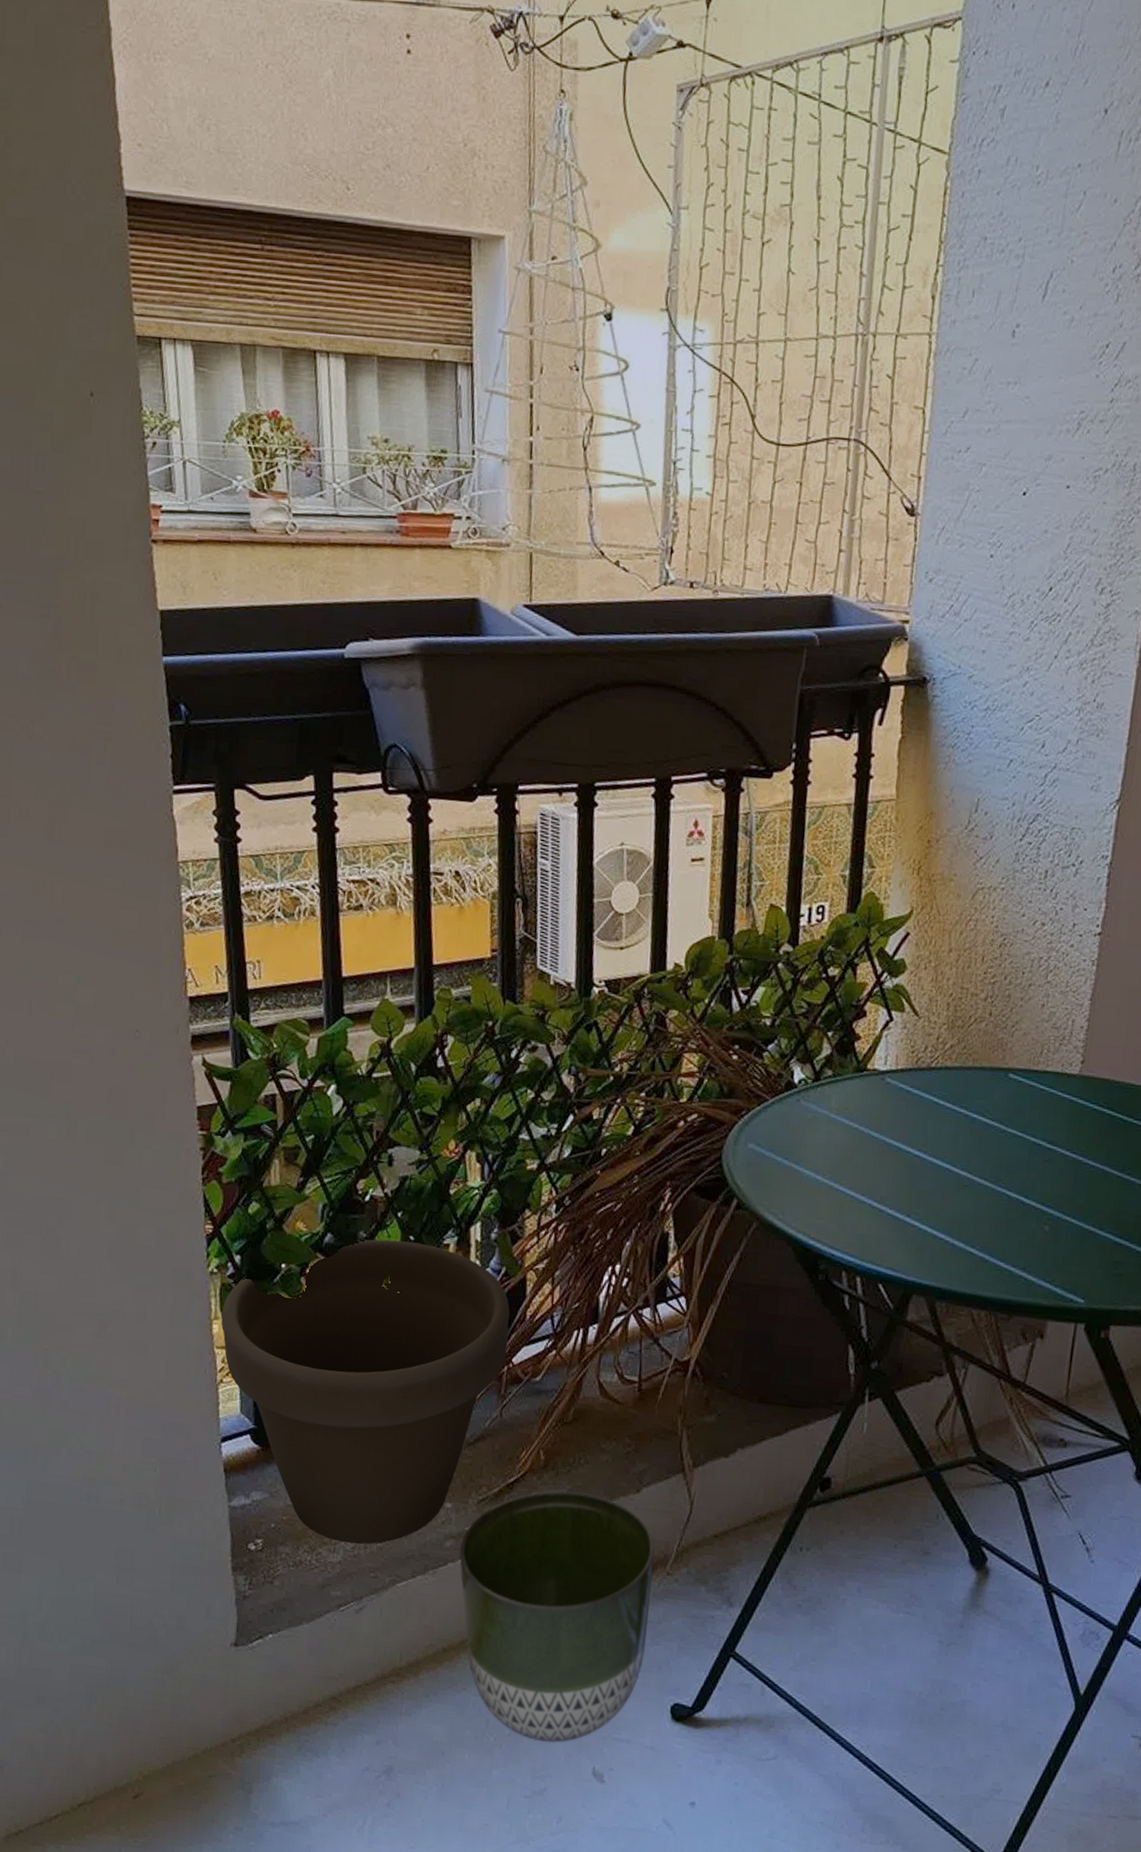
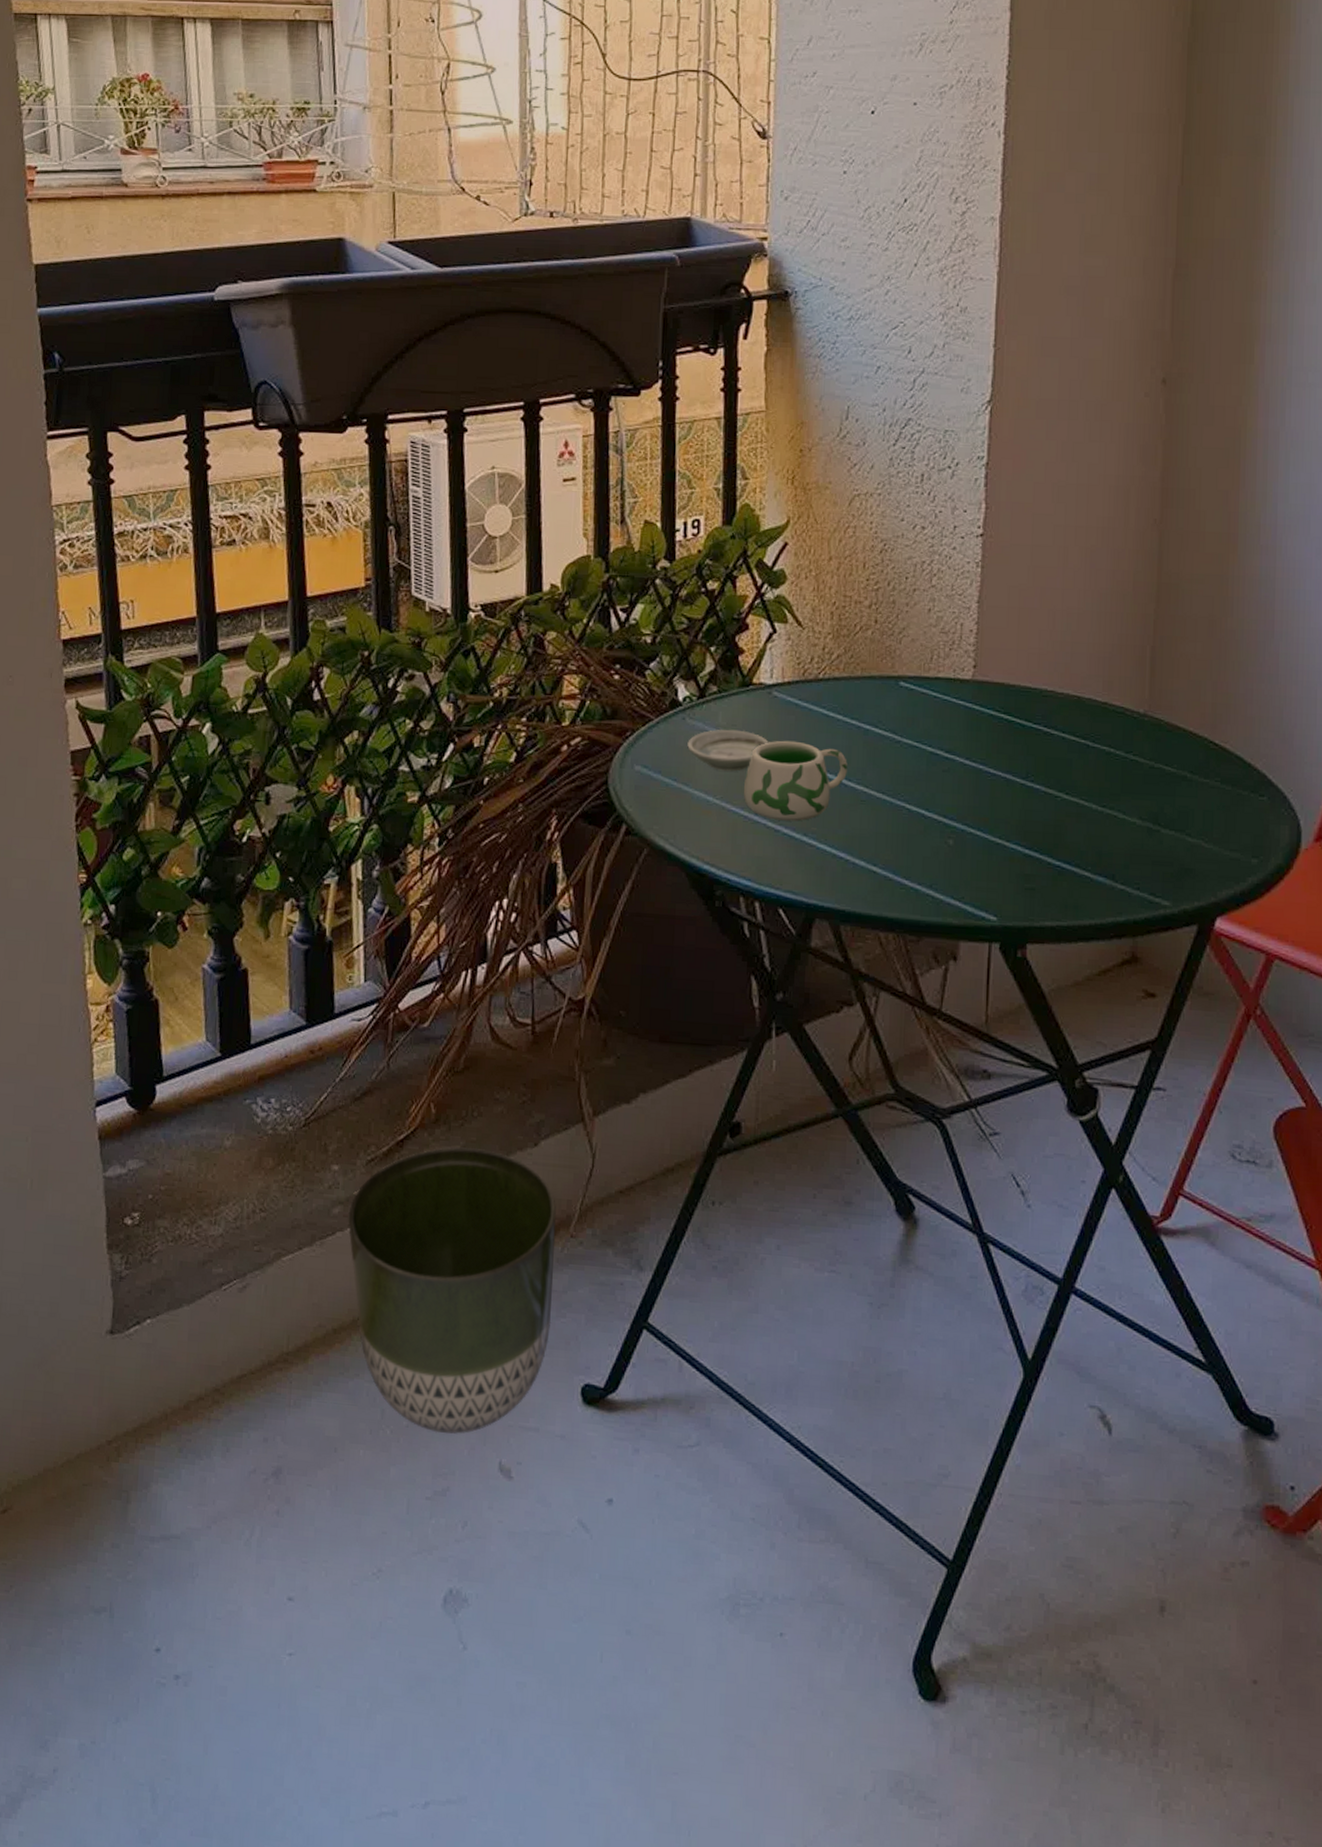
flower pot: present [221,1239,510,1544] -> none [95,882,395,1215]
saucer: none [800,1112,879,1153] -> present [687,729,769,771]
mug: none [851,1125,953,1203] -> present [743,740,847,822]

